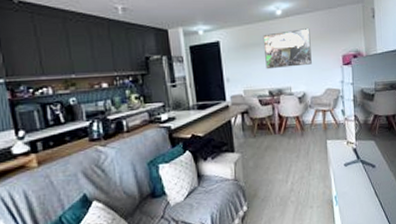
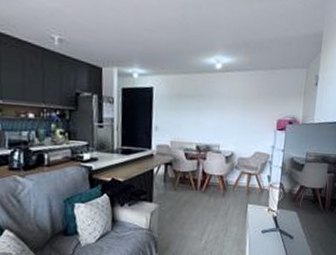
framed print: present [263,28,312,70] -> none [197,86,248,125]

